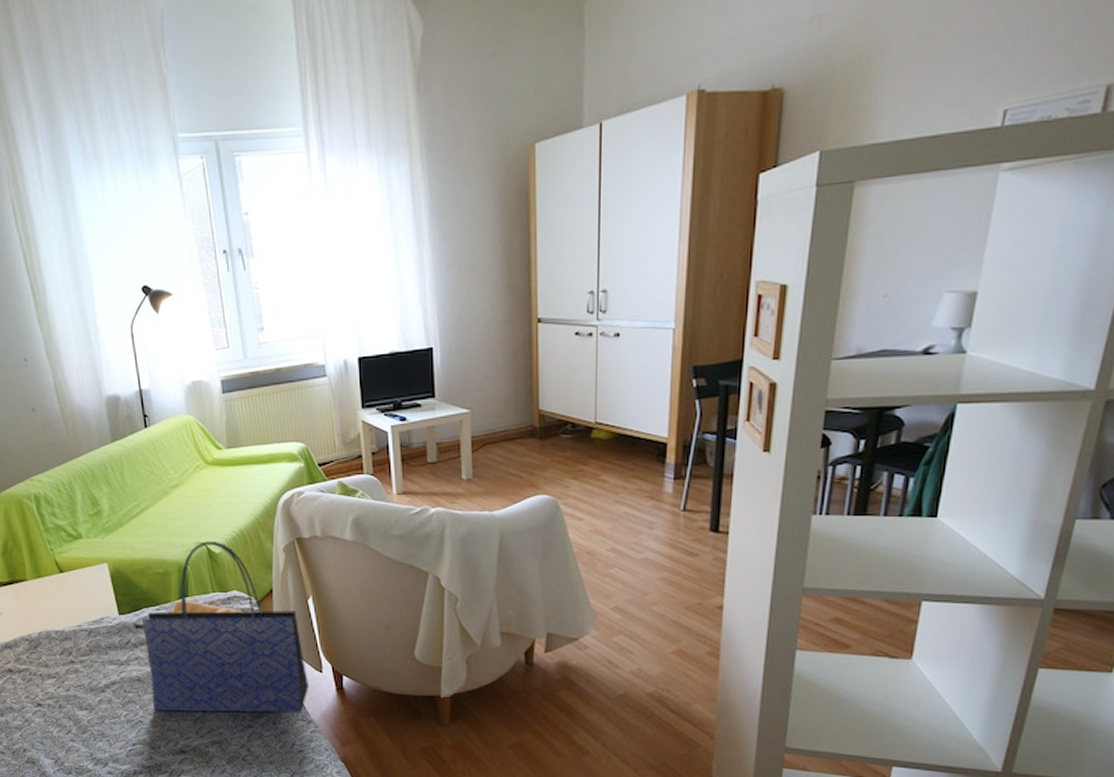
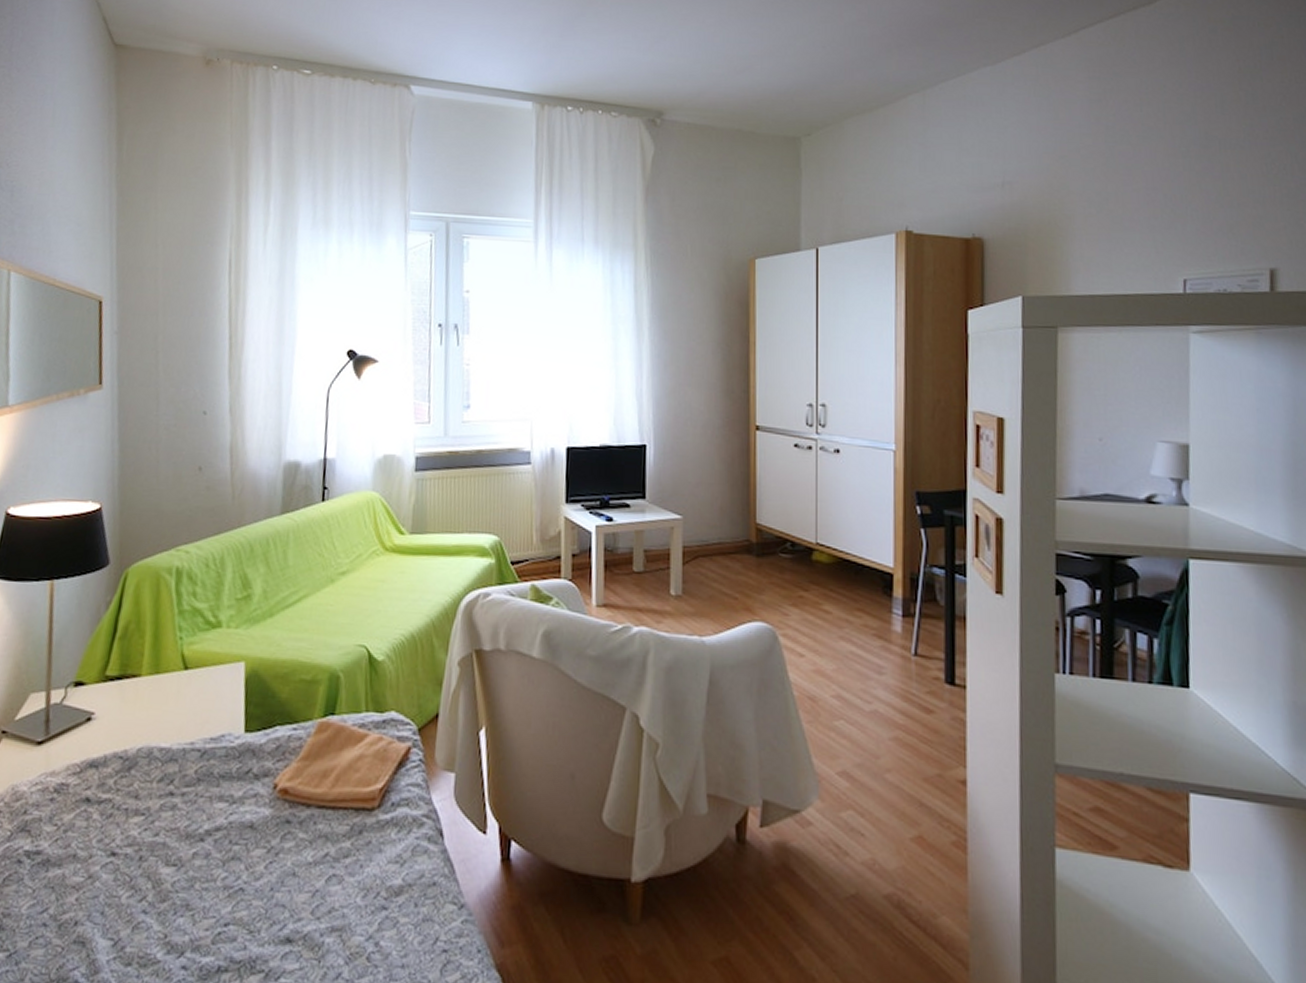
tote bag: present [134,540,309,713] -> none [260,643,468,892]

